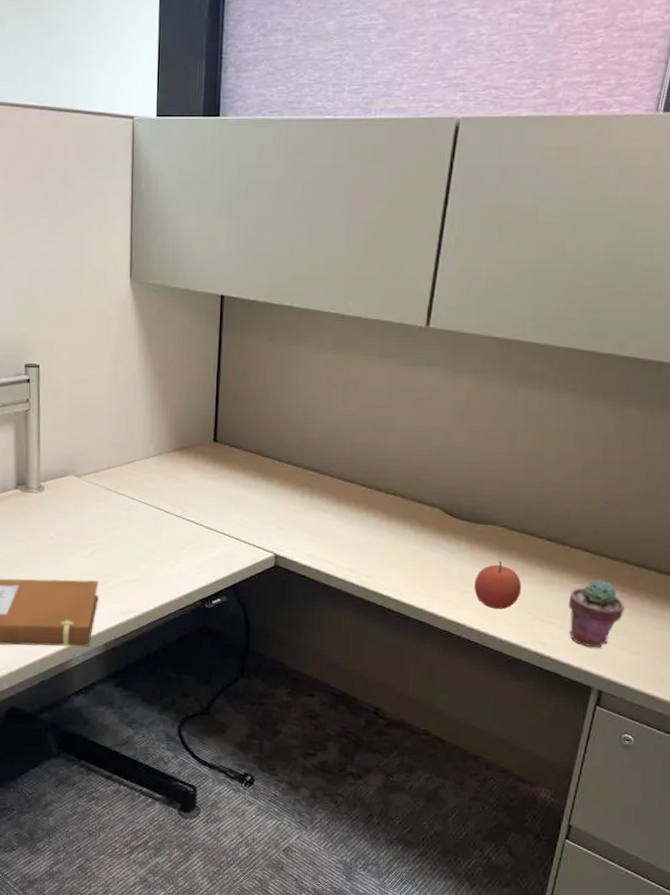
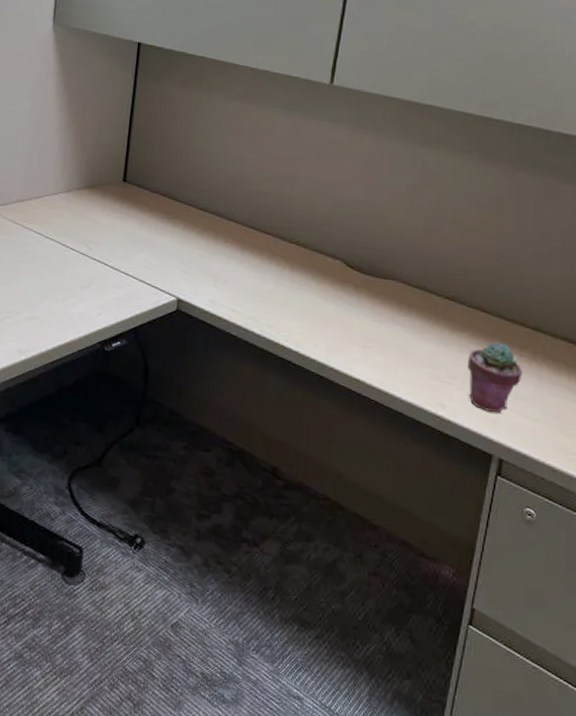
apple: present [474,561,522,610] -> none [374,317,422,368]

